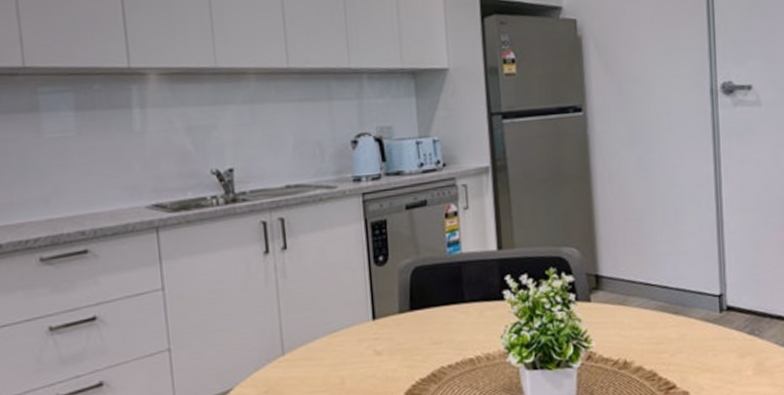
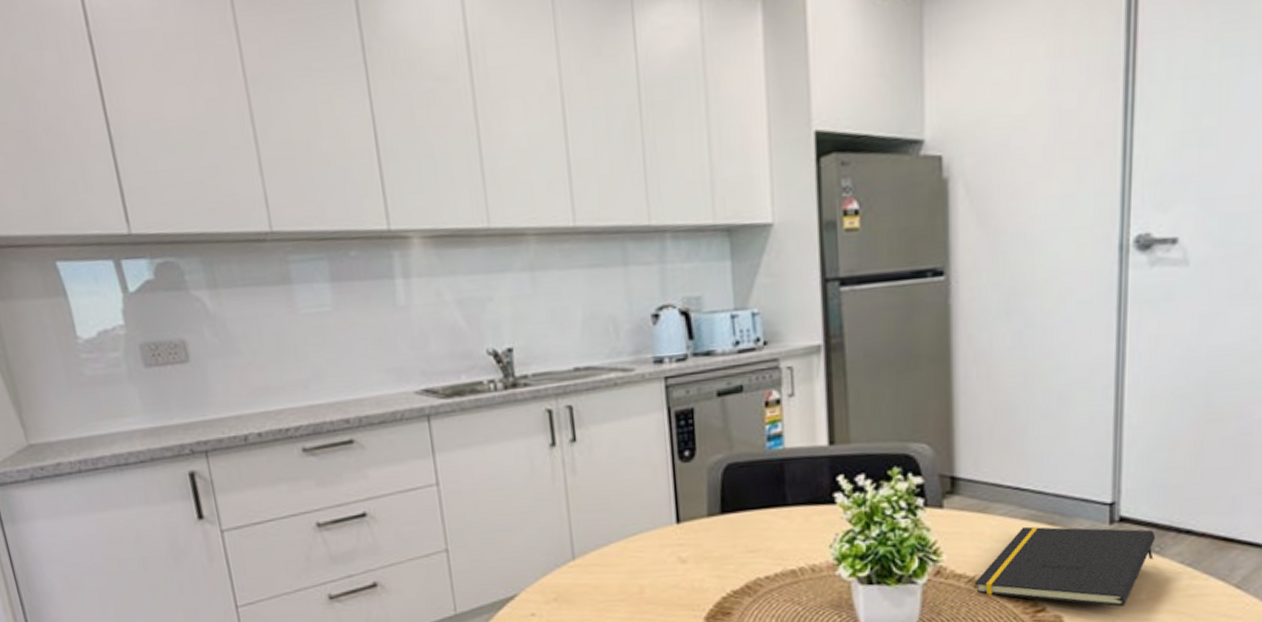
notepad: none [618,316,756,382] -> present [974,526,1156,607]

